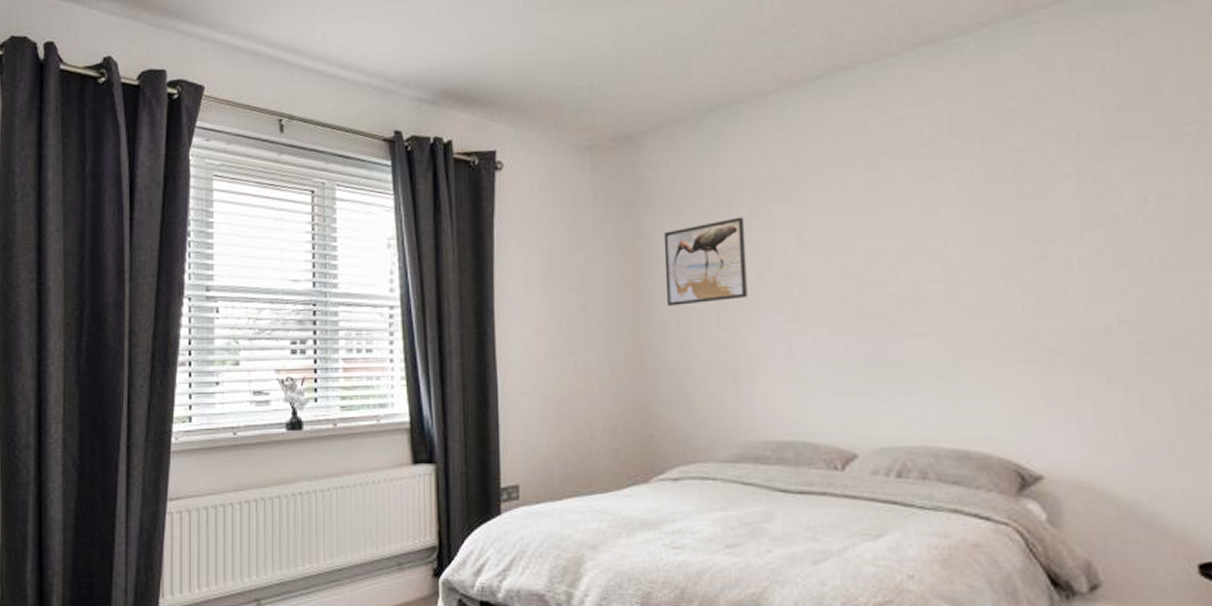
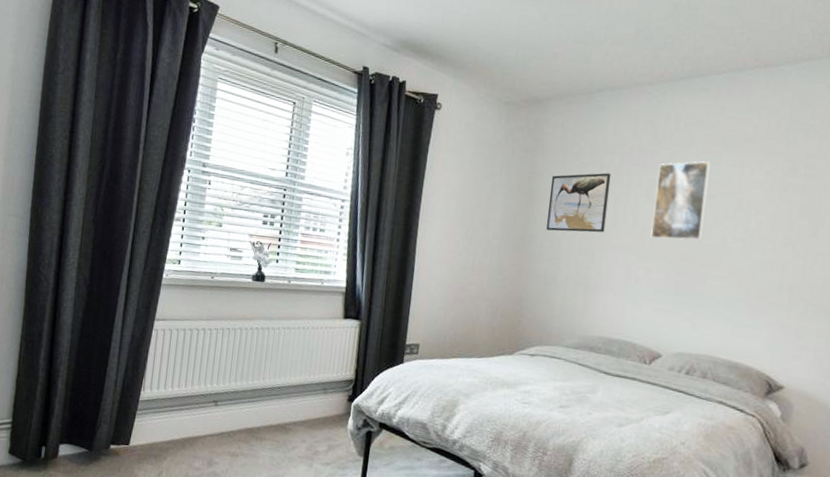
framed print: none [808,179,887,295] -> present [650,161,711,242]

